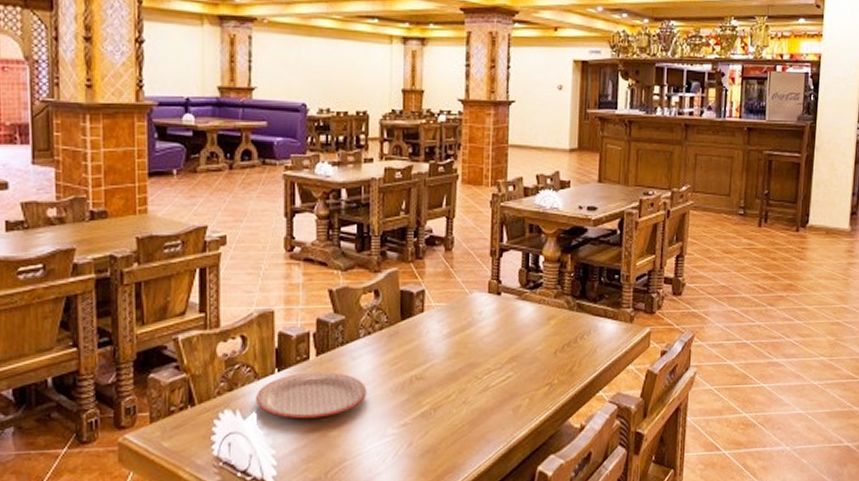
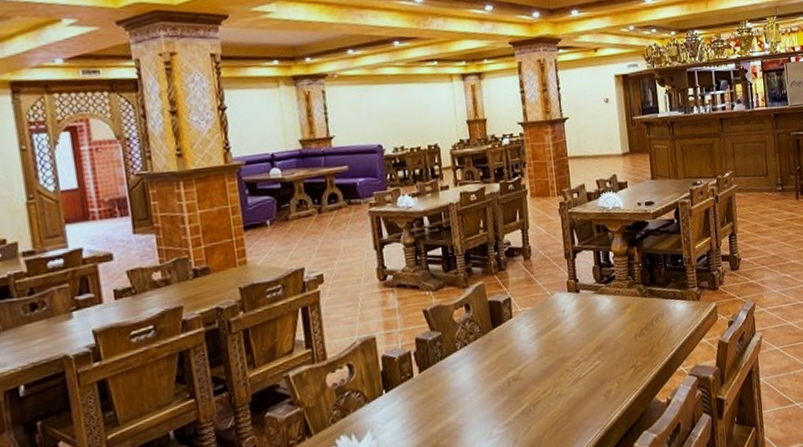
plate: present [255,371,367,419] -> none [367,385,470,435]

